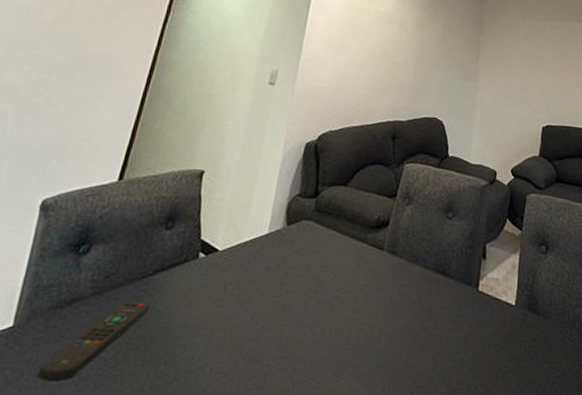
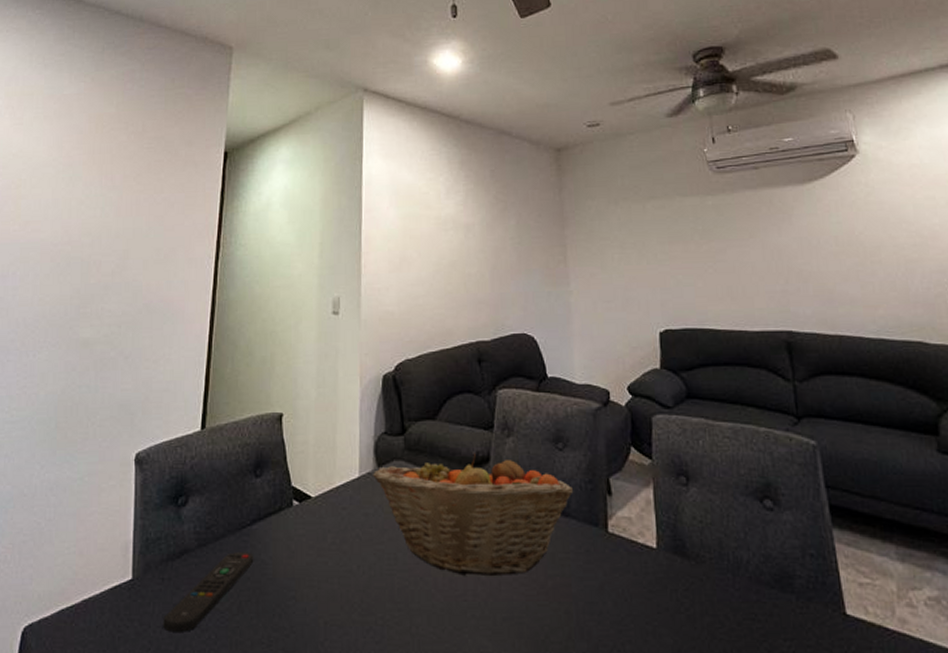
fruit basket: none [281,217,455,327] -> present [373,453,573,576]

